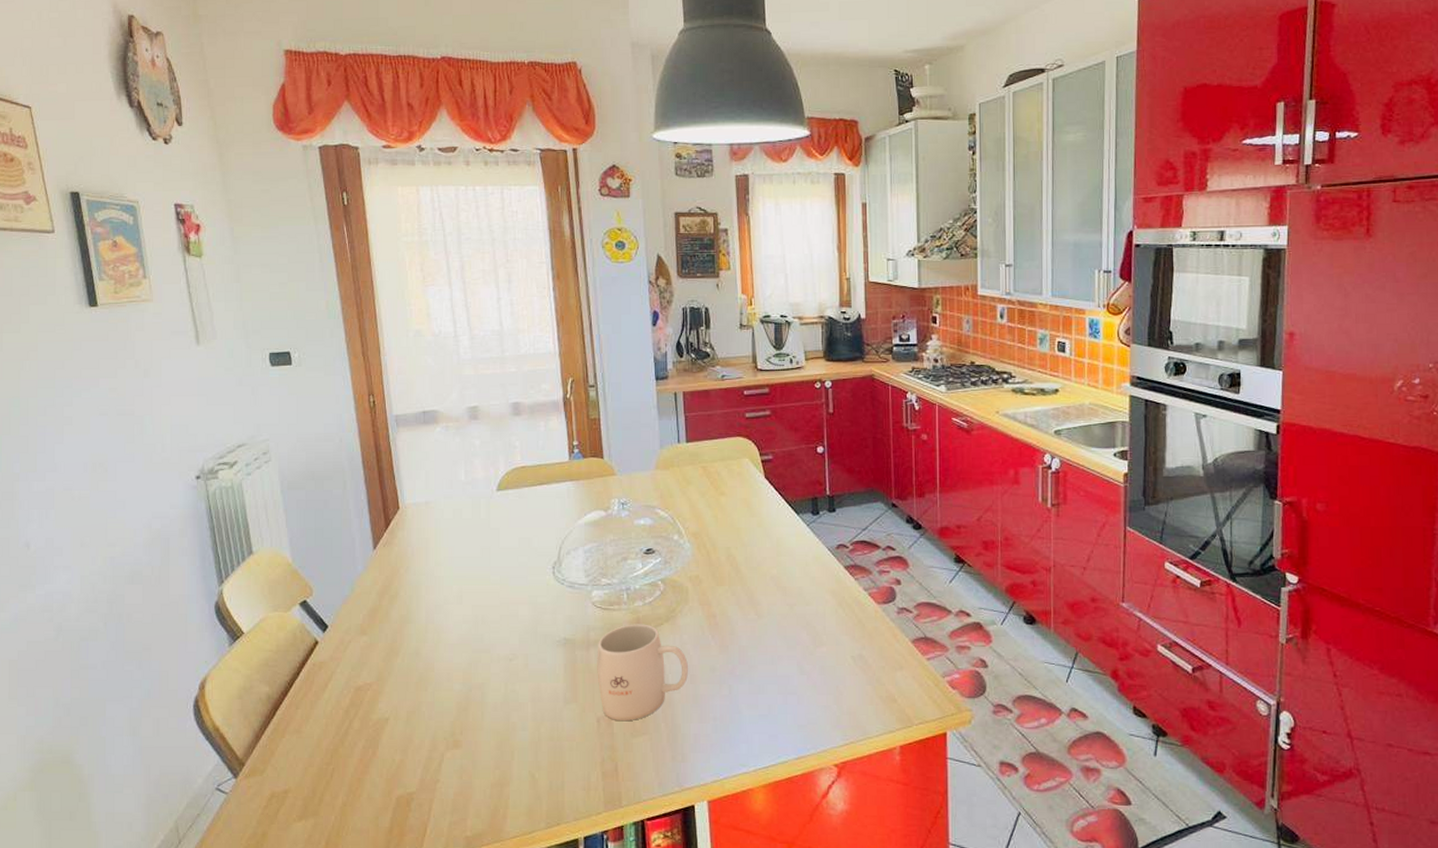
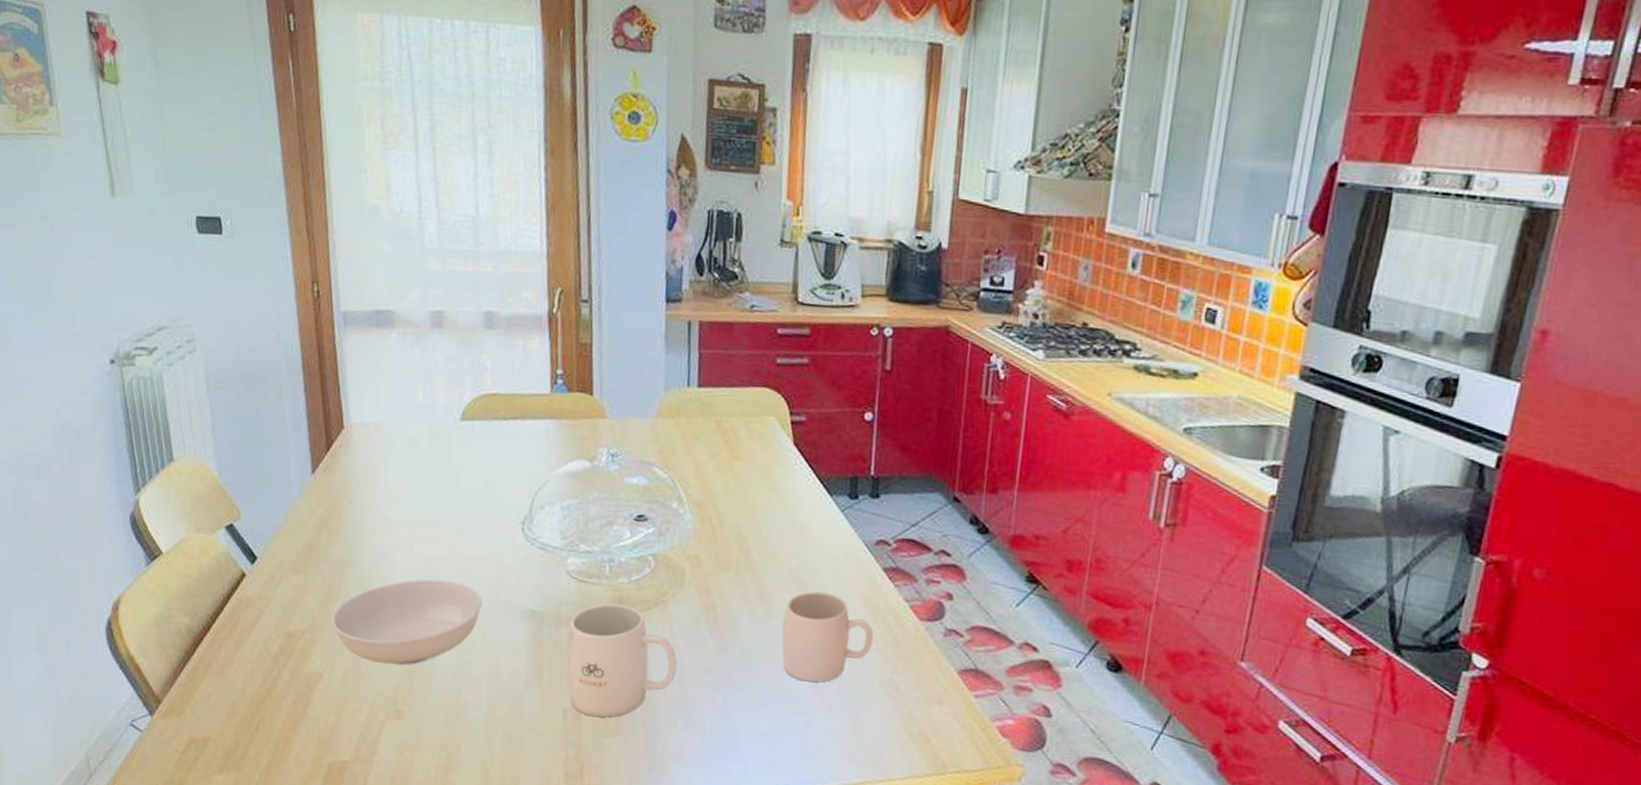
bowl: none [395,624,523,701] -> present [331,579,482,665]
mug: none [771,591,843,667] -> present [781,591,874,683]

